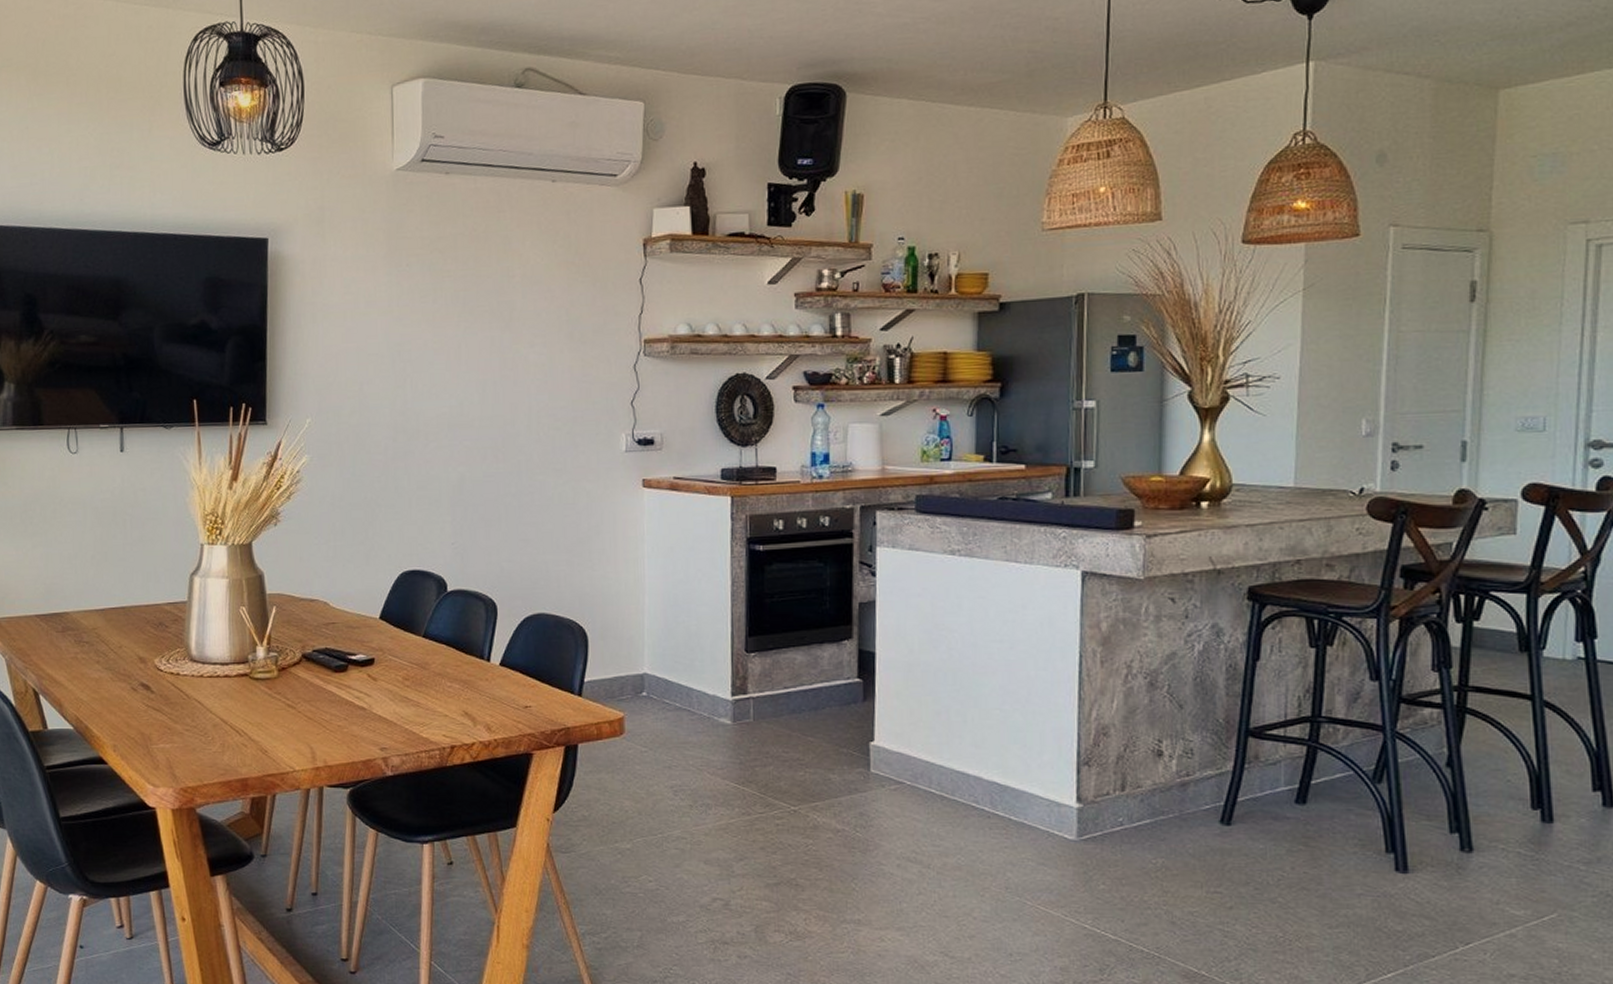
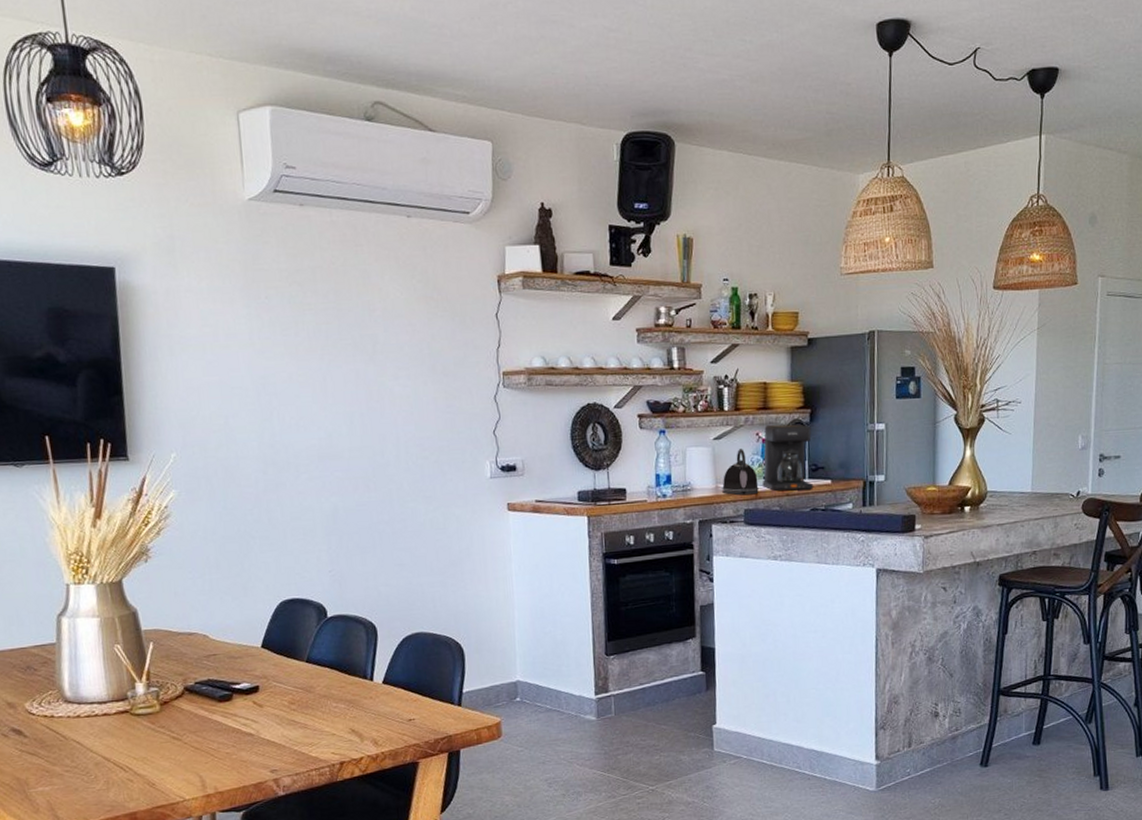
kettle: none [890,426,934,479] -> present [722,449,759,496]
coffee maker: none [939,399,1002,477] -> present [762,424,813,491]

